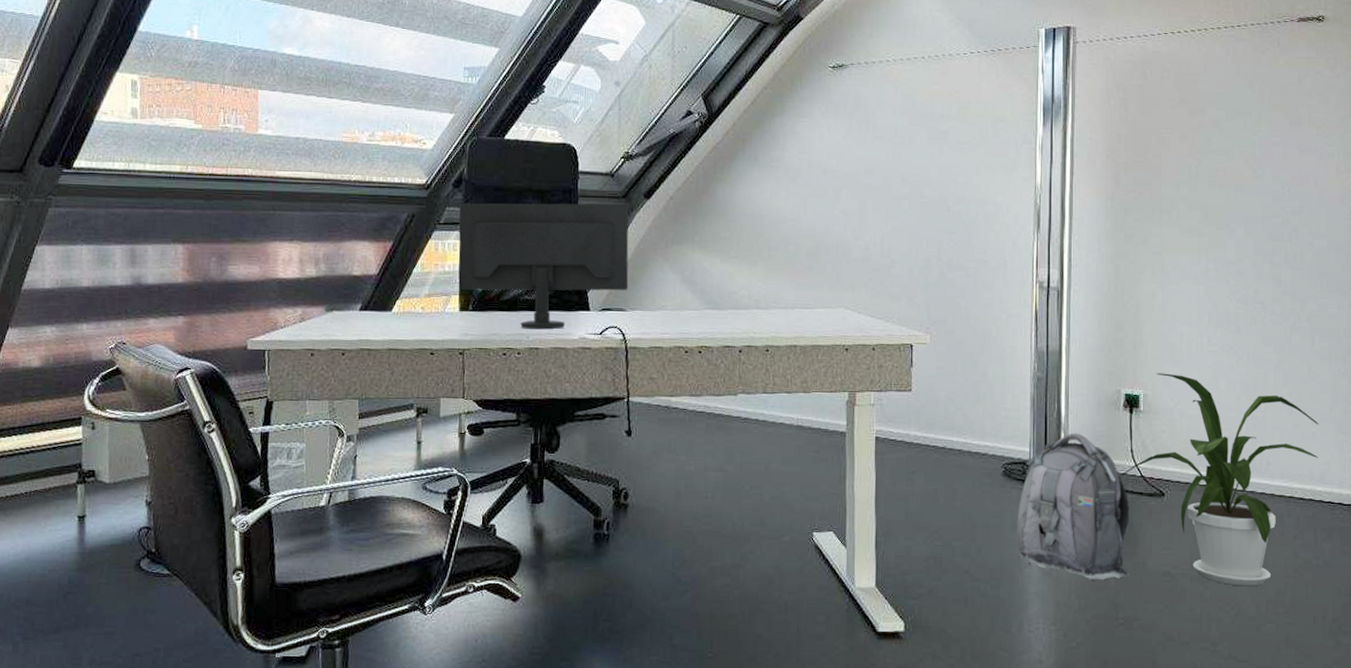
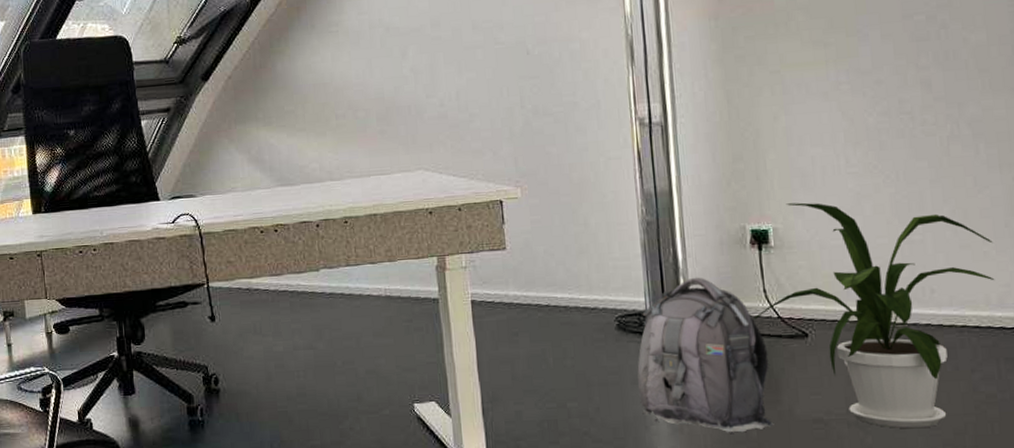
computer monitor: present [458,203,629,329] -> none [20,89,196,225]

